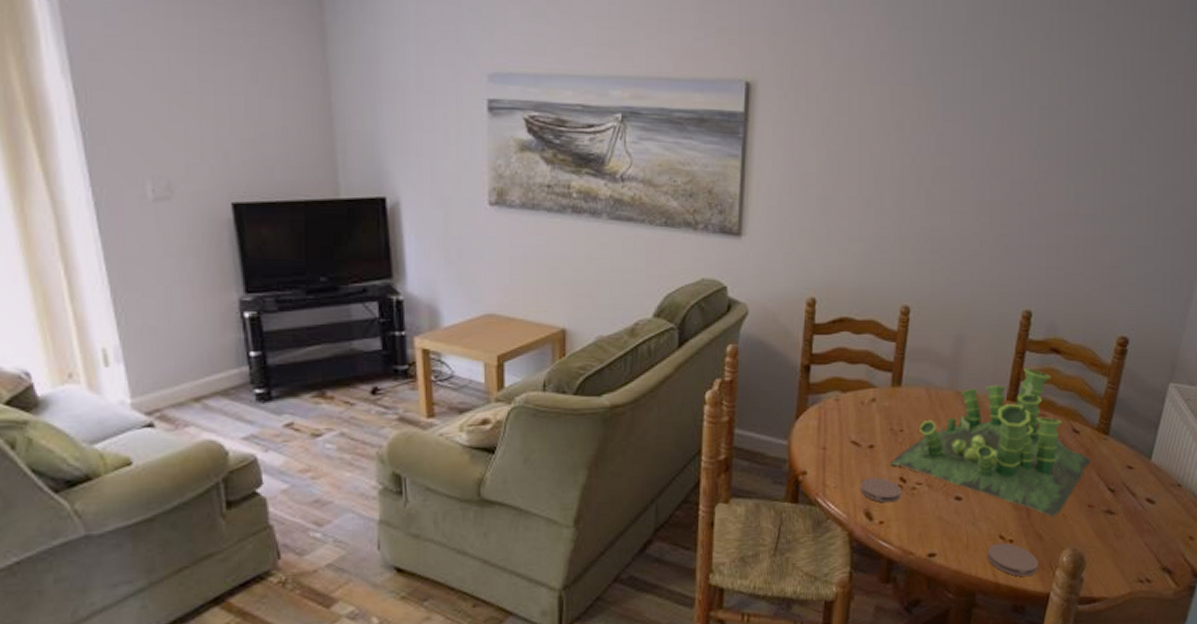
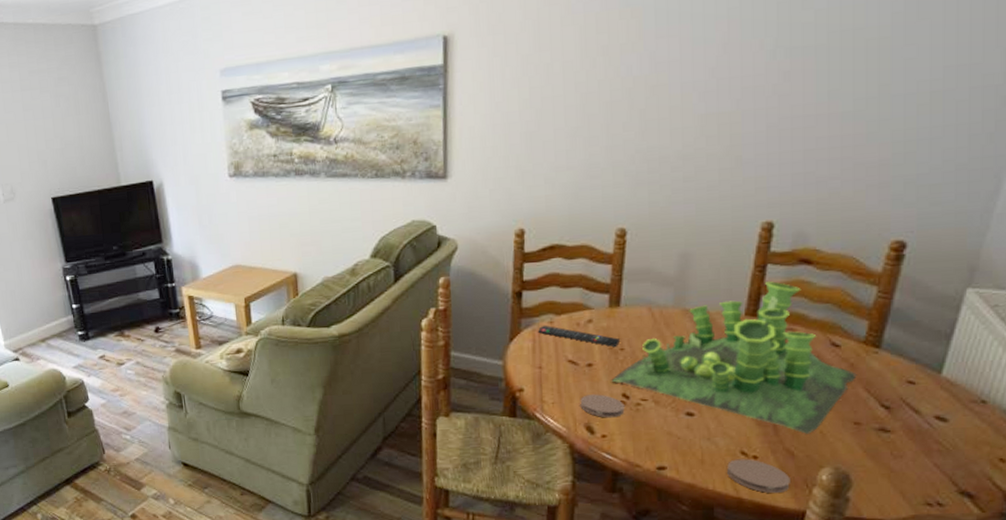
remote control: none [824,403,901,428] -> present [538,326,621,347]

